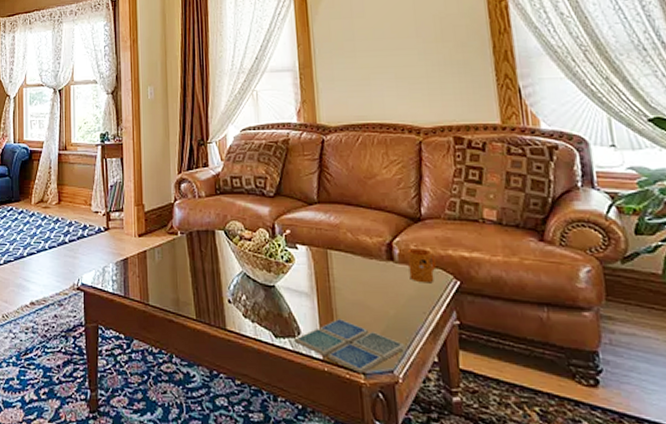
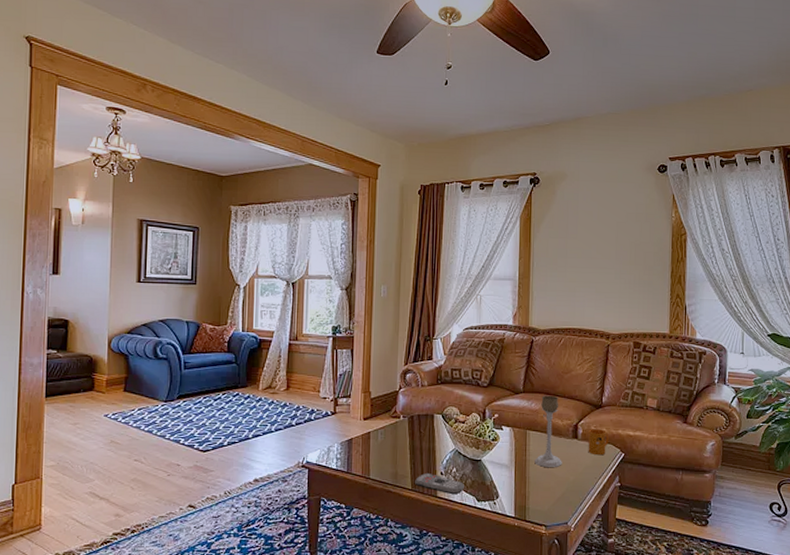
remote control: none [199,299,258,328] -> present [415,472,464,495]
drink coaster: present [296,319,405,373] -> none [494,485,578,525]
candle holder: none [341,206,377,298] -> present [534,395,562,468]

